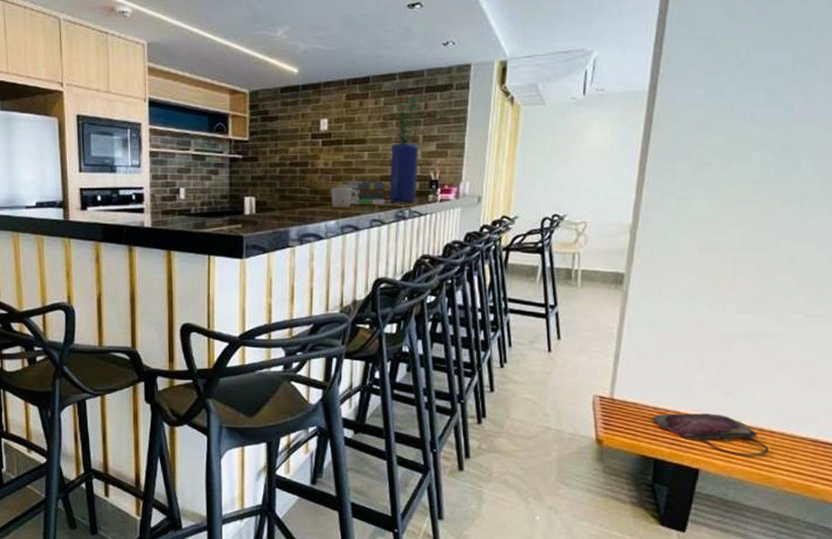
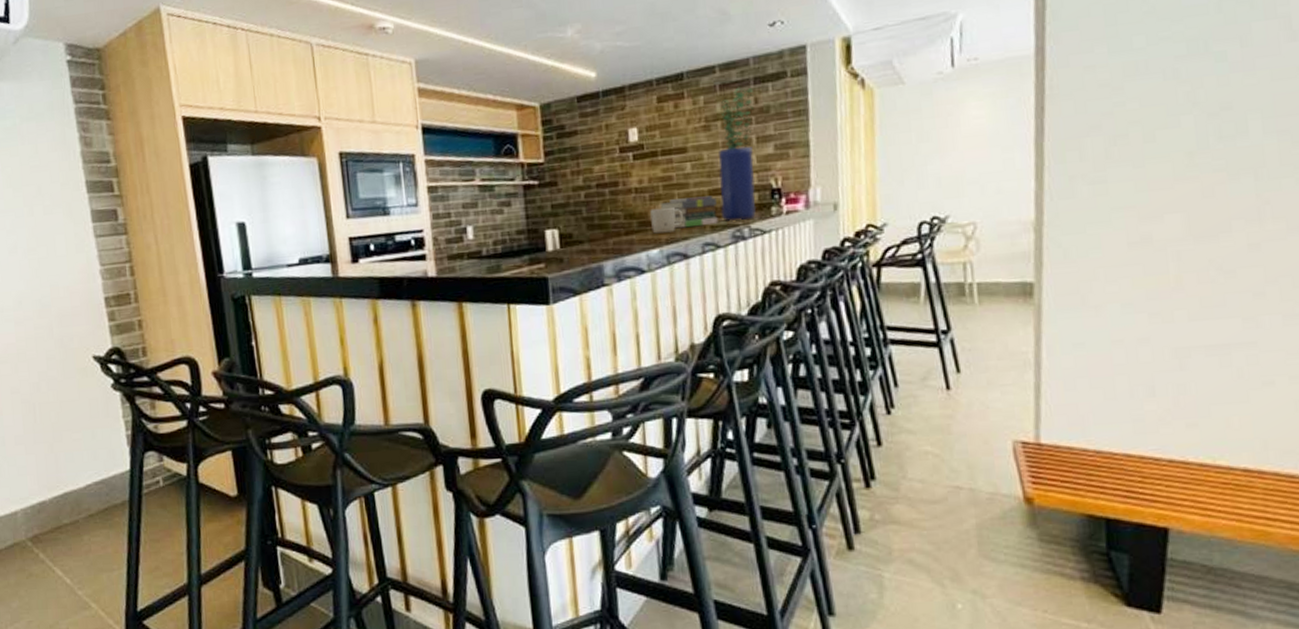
handbag: present [653,413,770,457] -> none [1096,453,1262,507]

